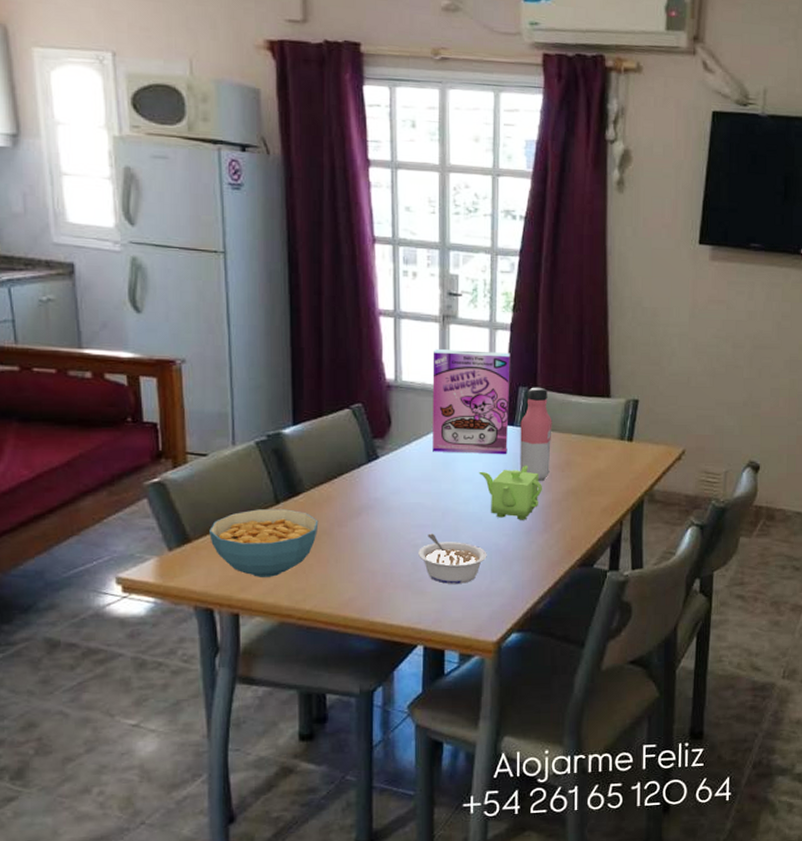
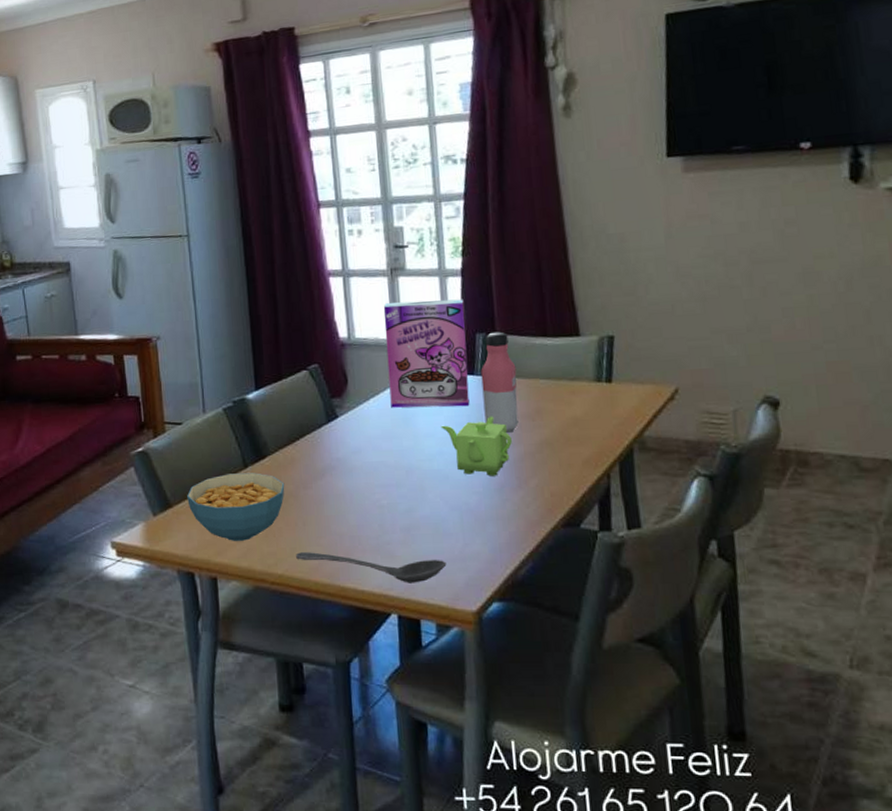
stirrer: none [326,588,473,617] -> present [296,552,447,583]
legume: present [419,533,487,584] -> none [385,493,458,547]

